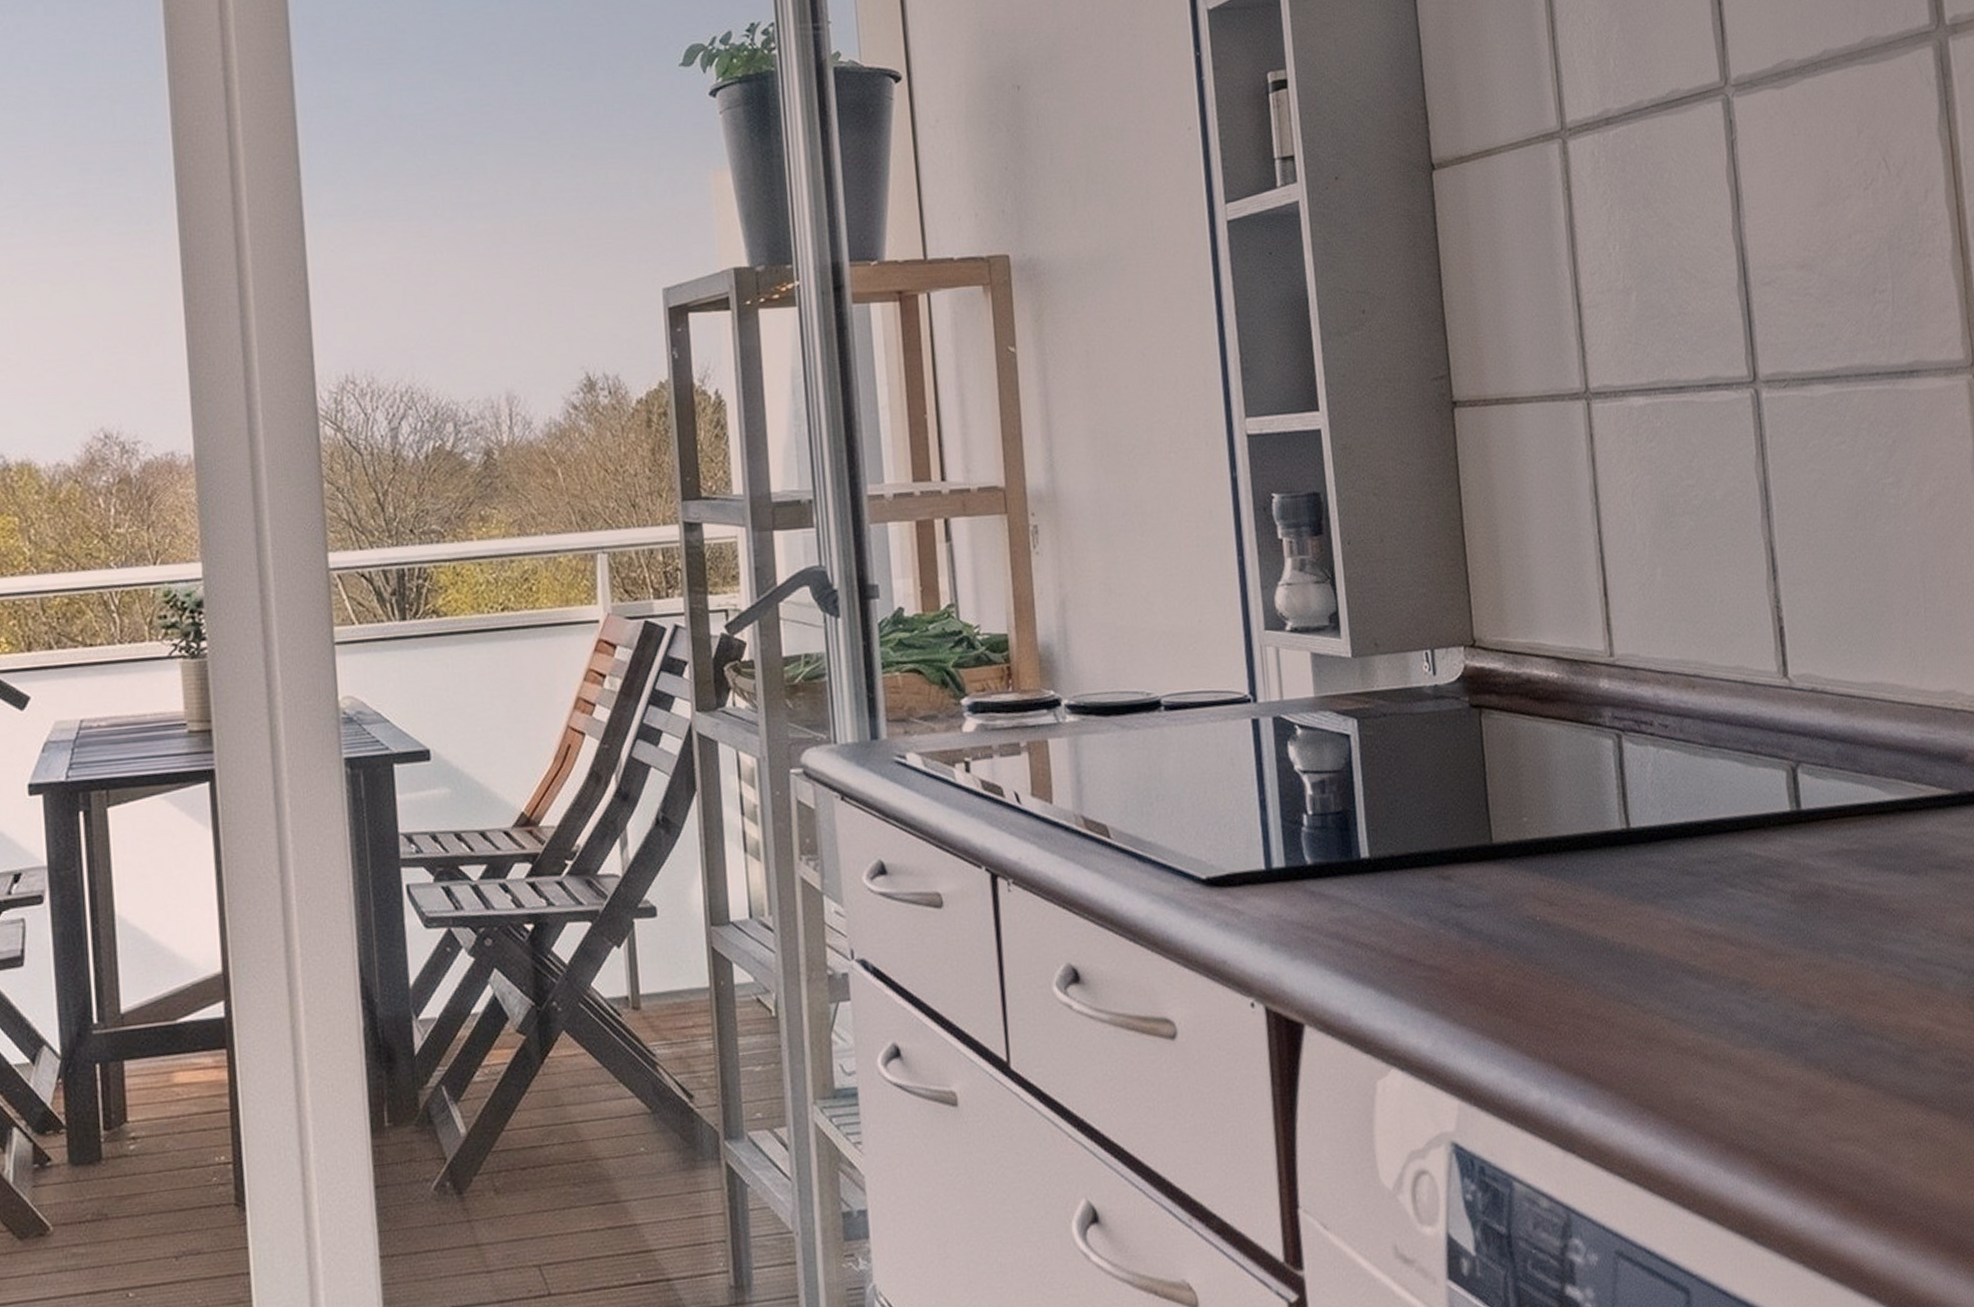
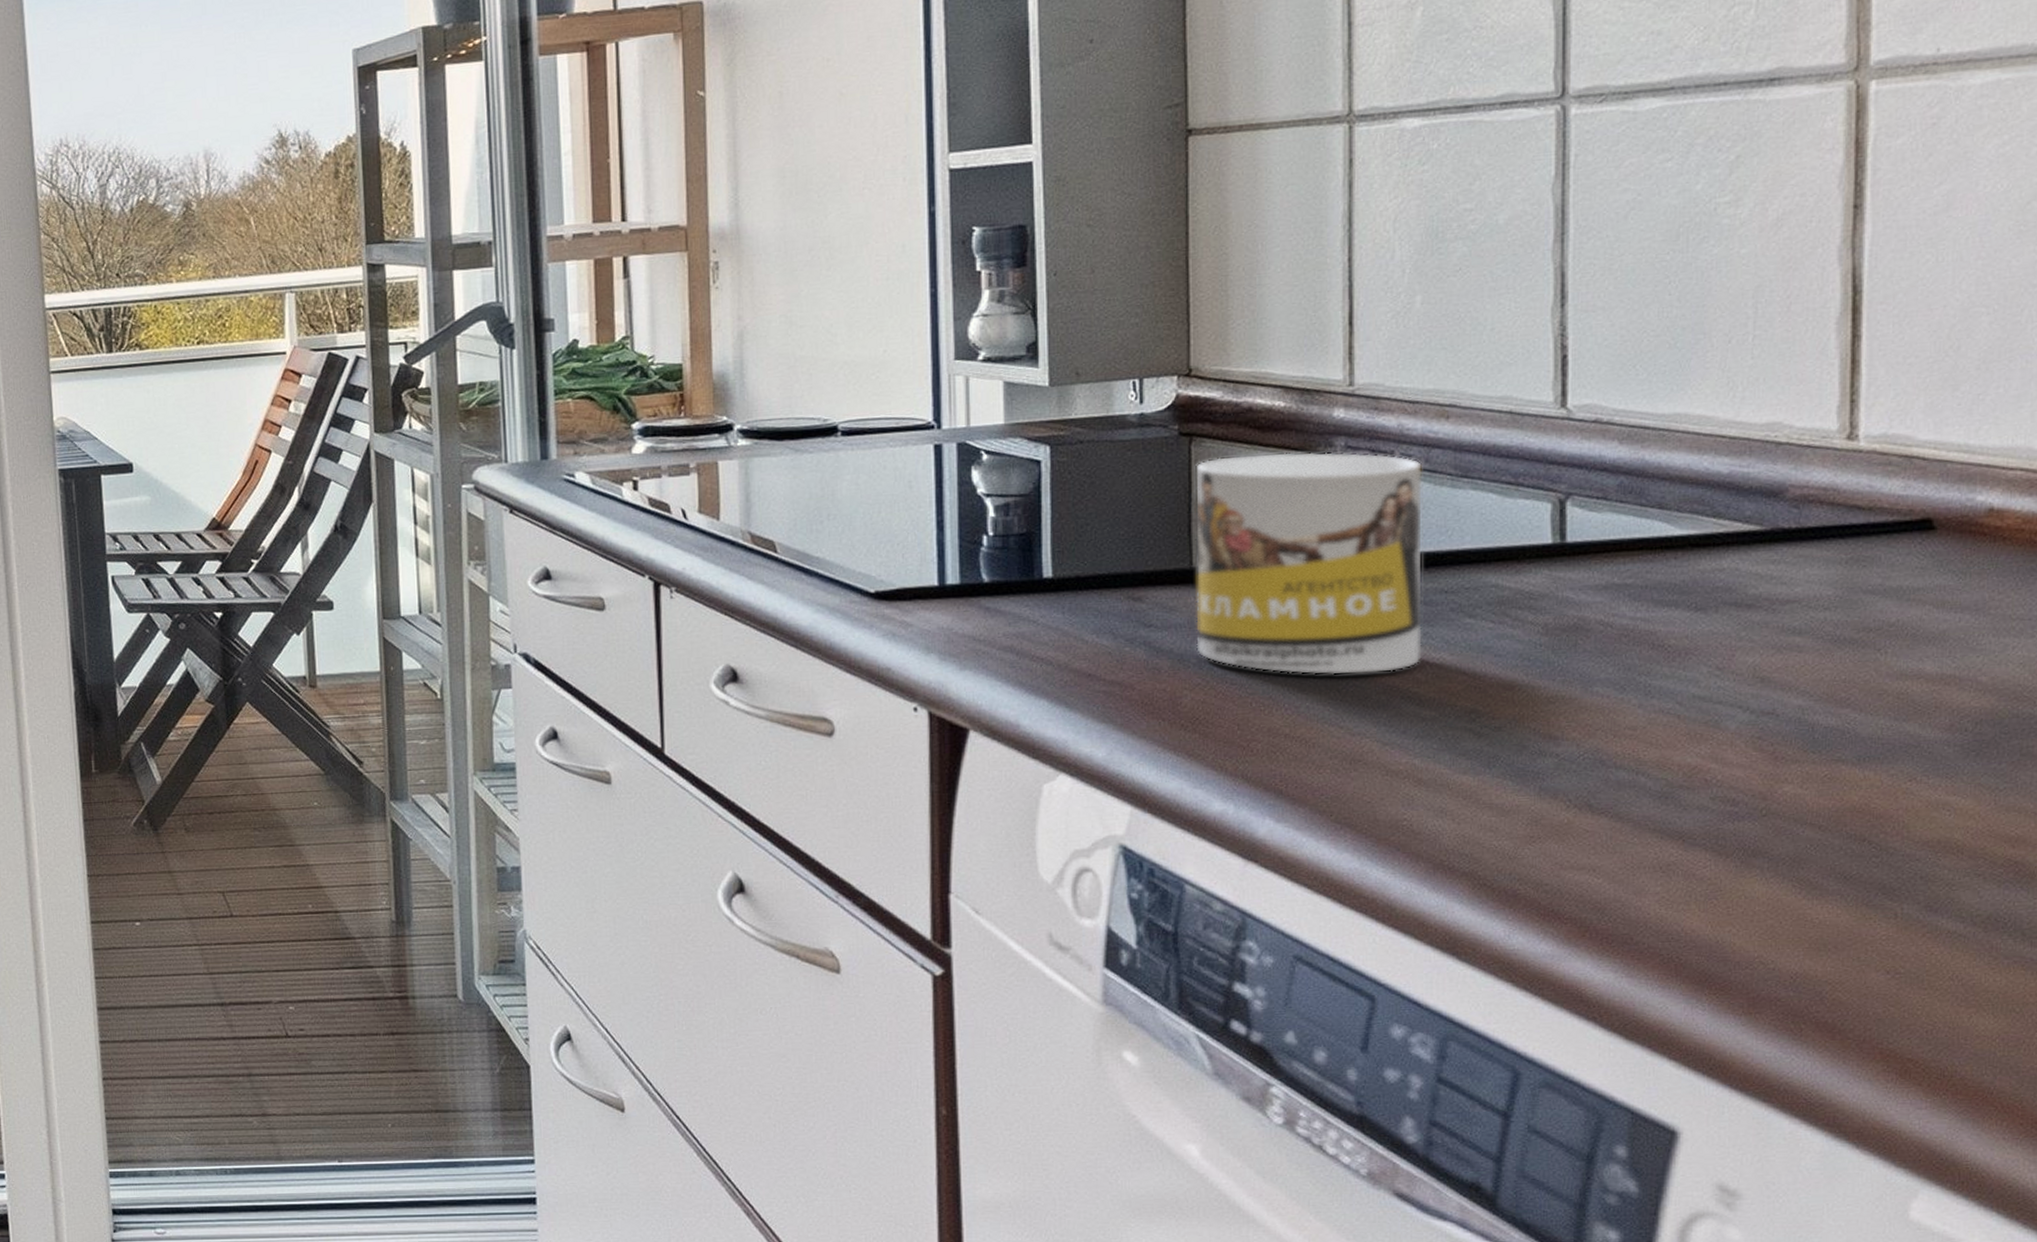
mug: none [1486,722,1696,952] -> present [1194,451,1423,676]

